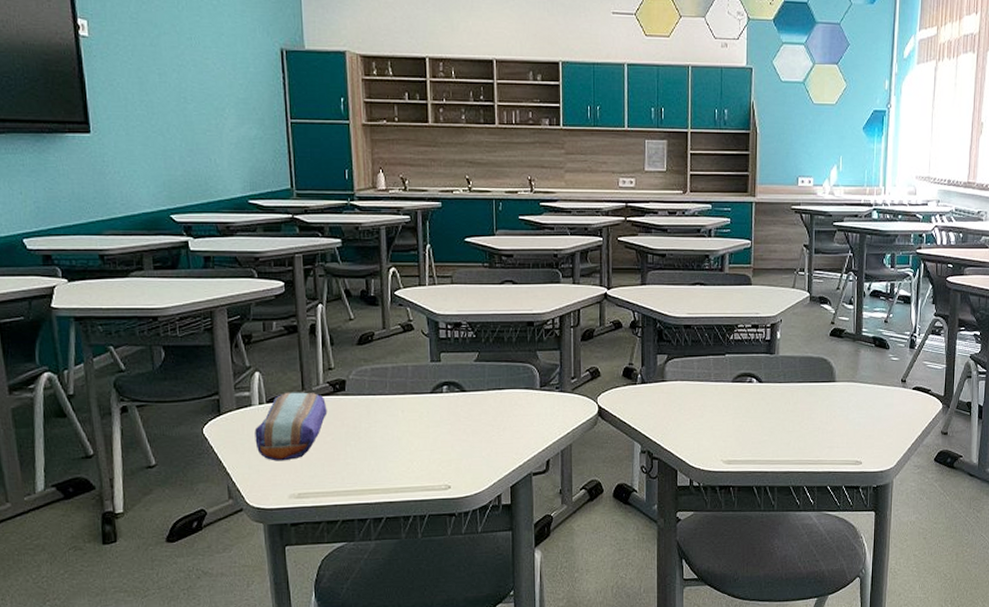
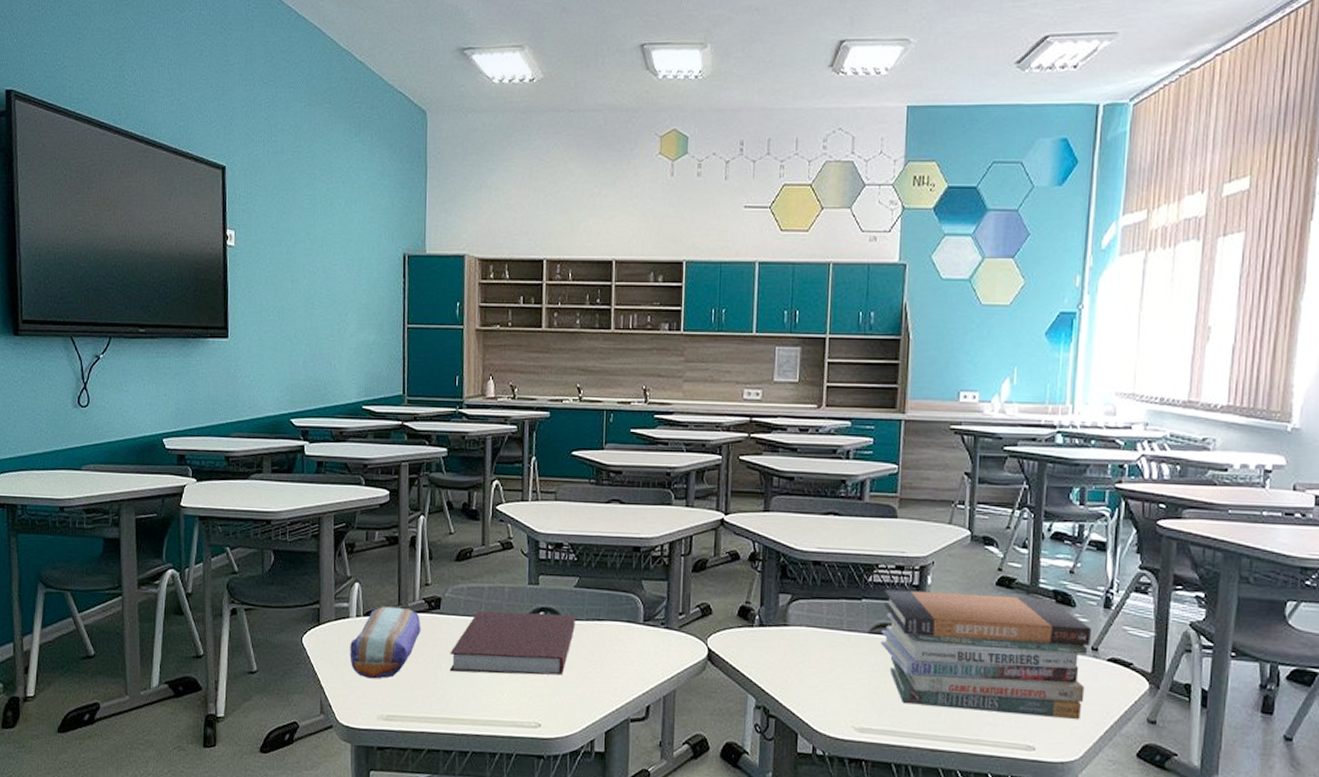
notebook: none [358,386,477,446] -> present [449,610,575,676]
book stack: none [741,343,901,438] -> present [880,589,1091,720]

